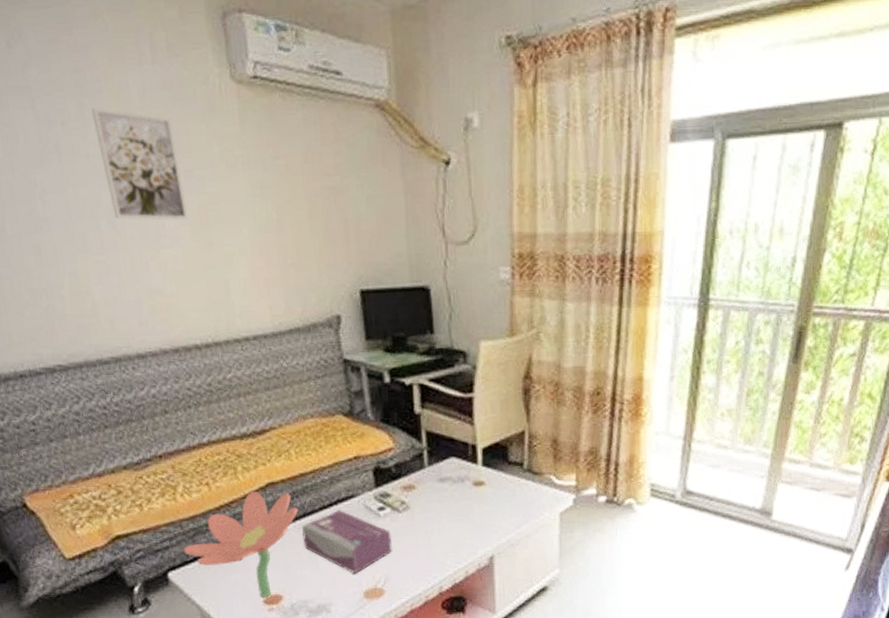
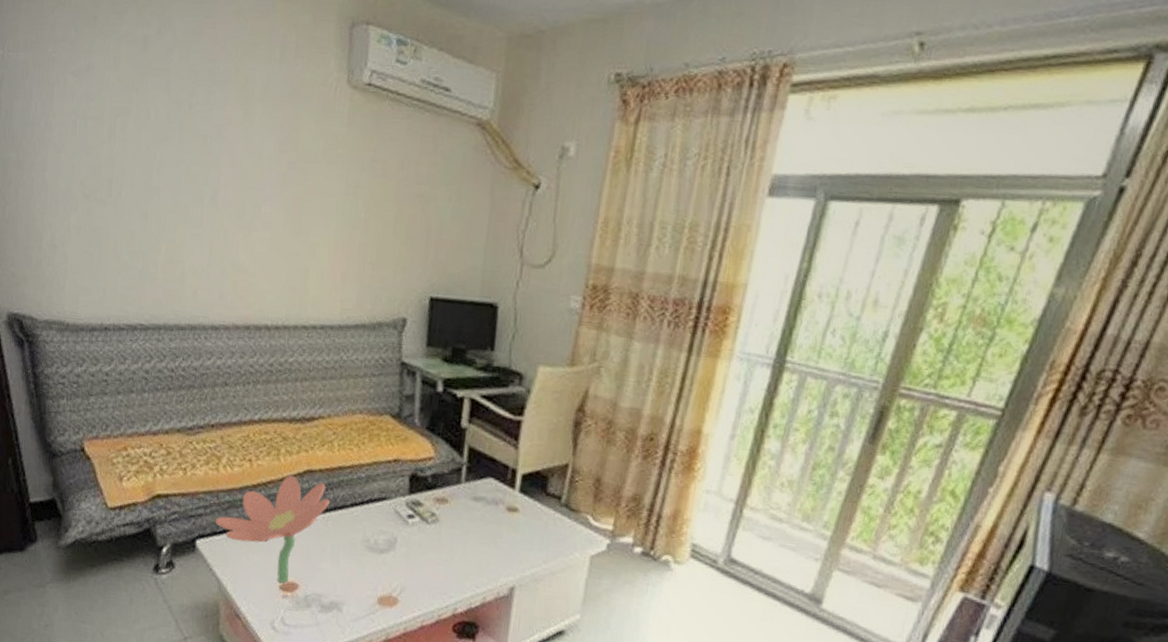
wall art: present [91,107,189,220] -> none [217,95,286,207]
tissue box: present [302,510,392,574] -> none [329,509,416,578]

